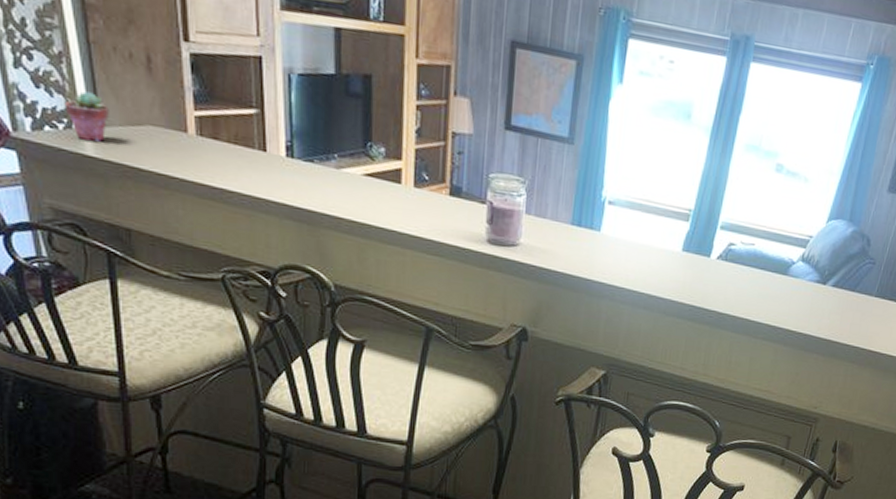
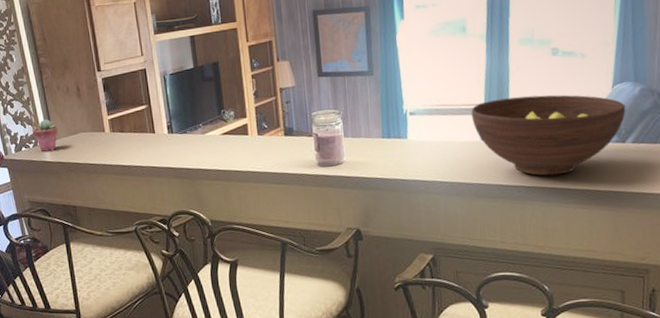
fruit bowl: none [676,207,835,307] -> present [471,94,626,176]

